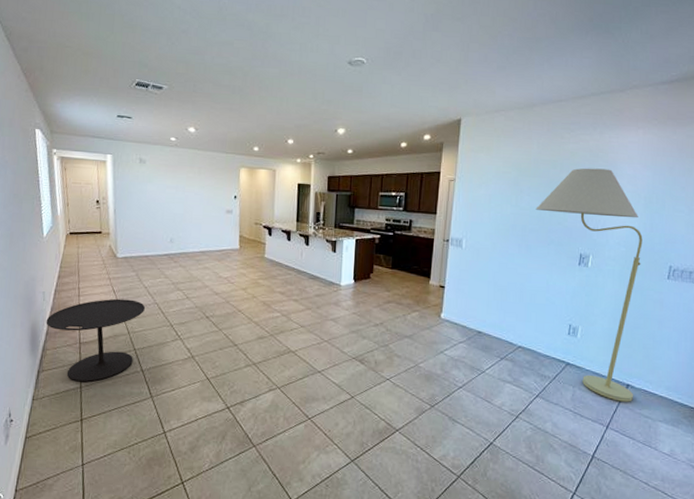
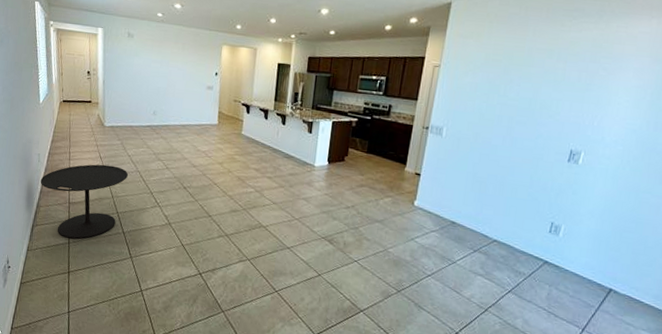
floor lamp: present [535,168,643,402] -> none [525,59,645,307]

